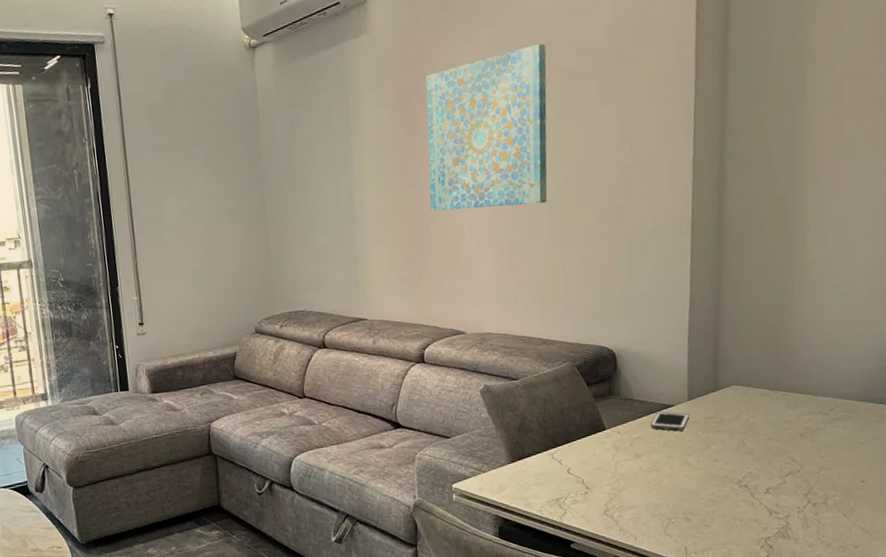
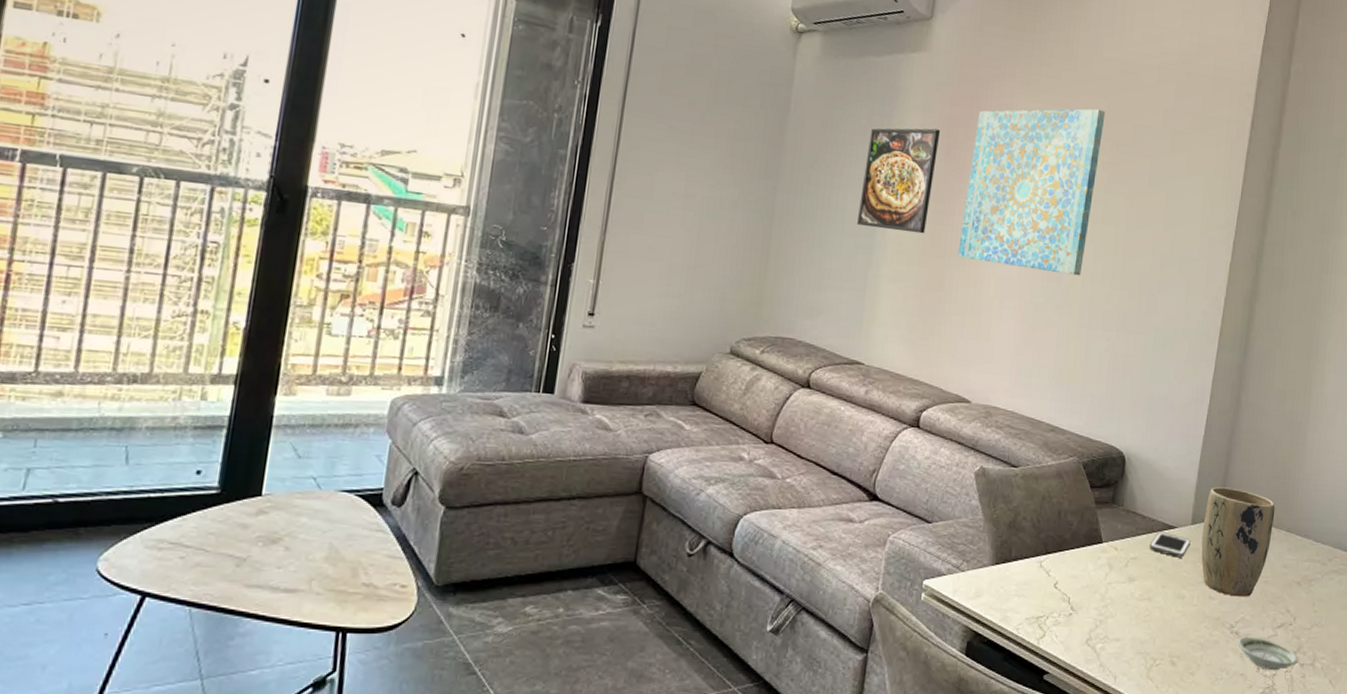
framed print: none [332,102,398,203] -> present [857,128,941,234]
plant pot: none [699,362,770,456] -> present [1201,487,1275,597]
saucer: none [747,487,810,513] -> present [1237,636,1298,671]

